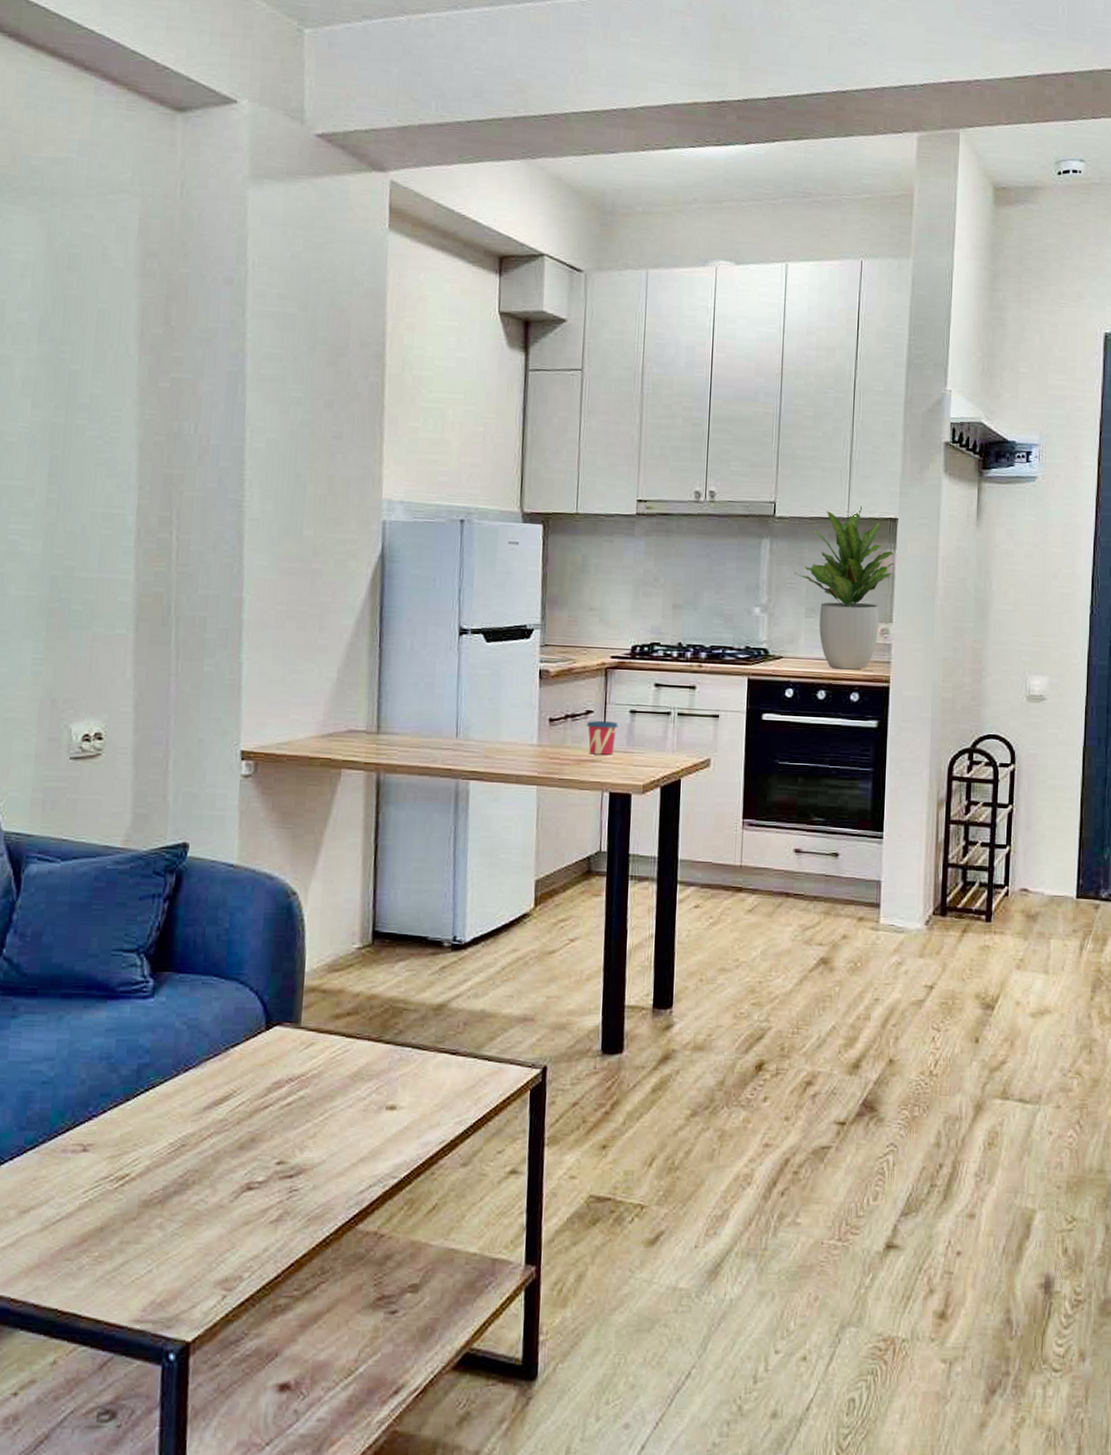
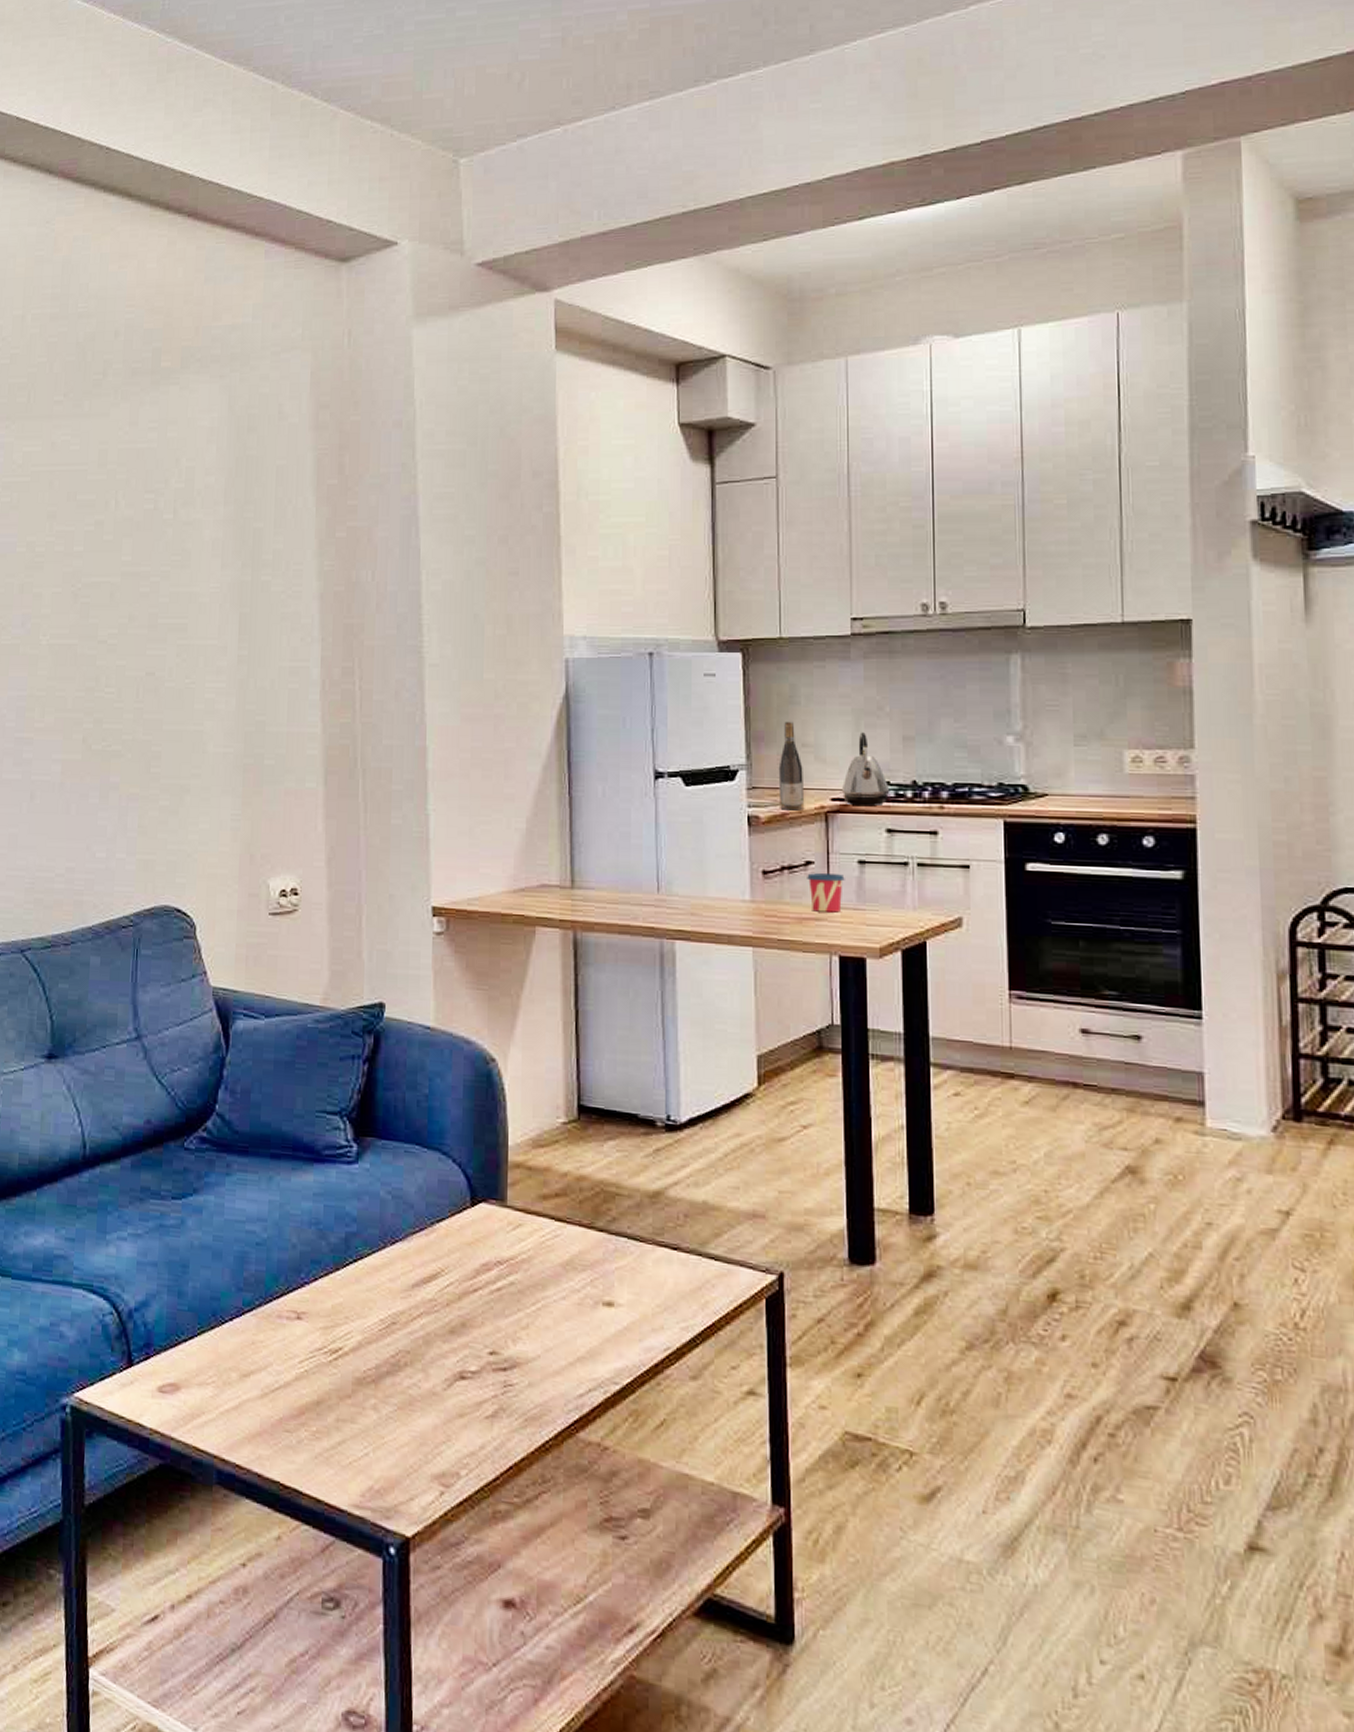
wine bottle: none [567,587,590,666] -> present [778,721,805,811]
kettle: none [620,600,660,664] -> present [841,732,890,806]
potted plant: present [794,506,894,670] -> none [1055,607,1191,808]

